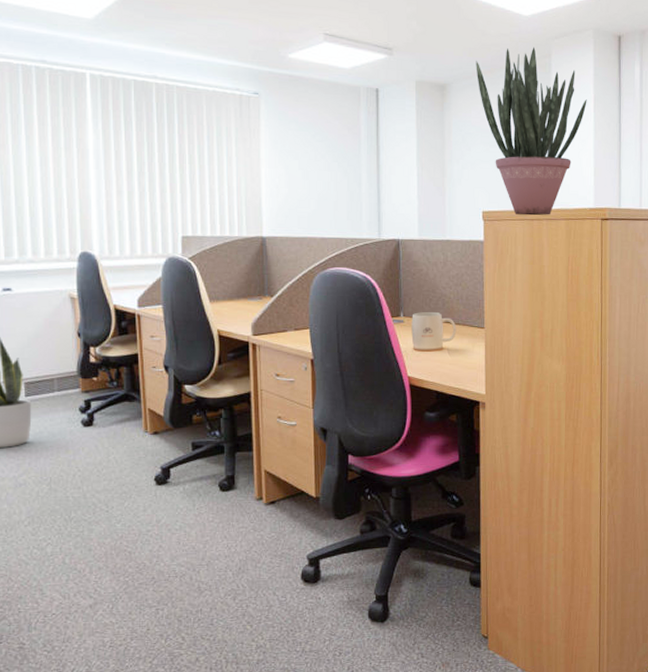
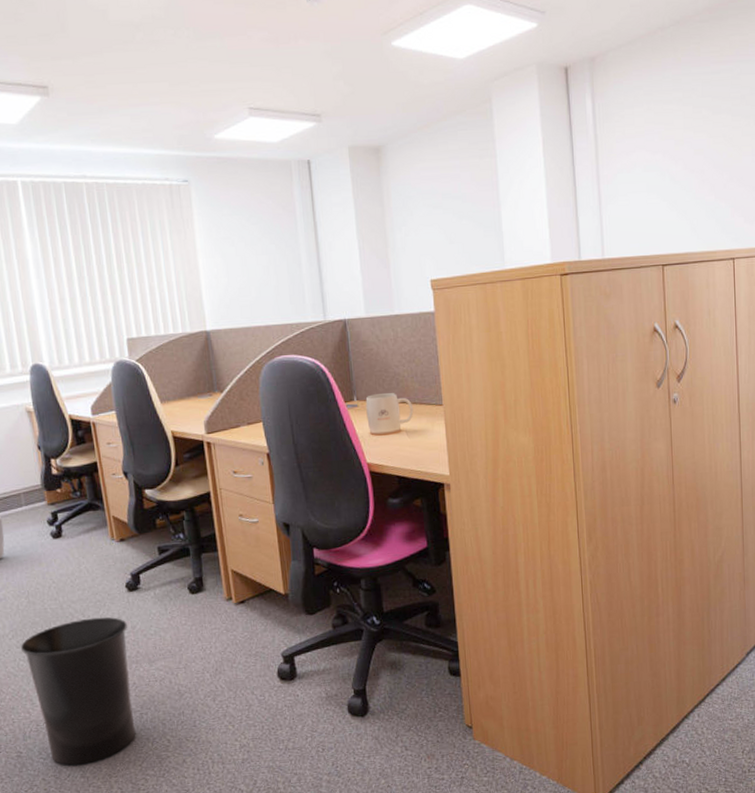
waste bin: none [35,509,152,660] -> present [20,617,136,765]
potted plant: present [476,47,587,216] -> none [410,92,535,280]

